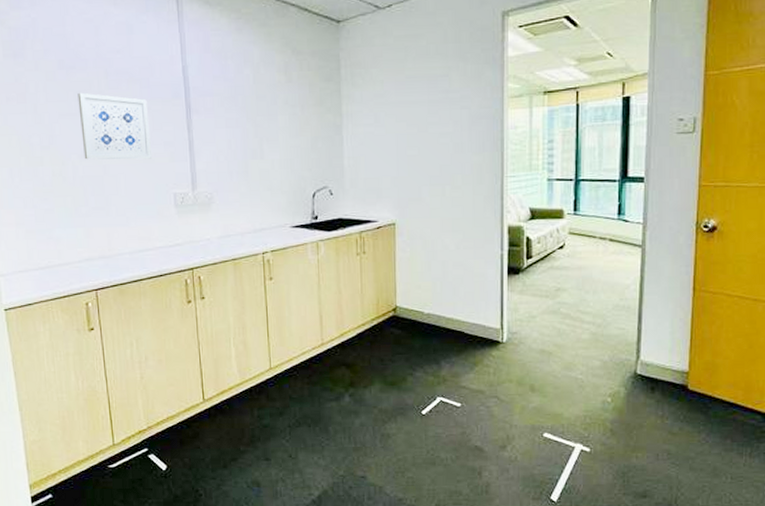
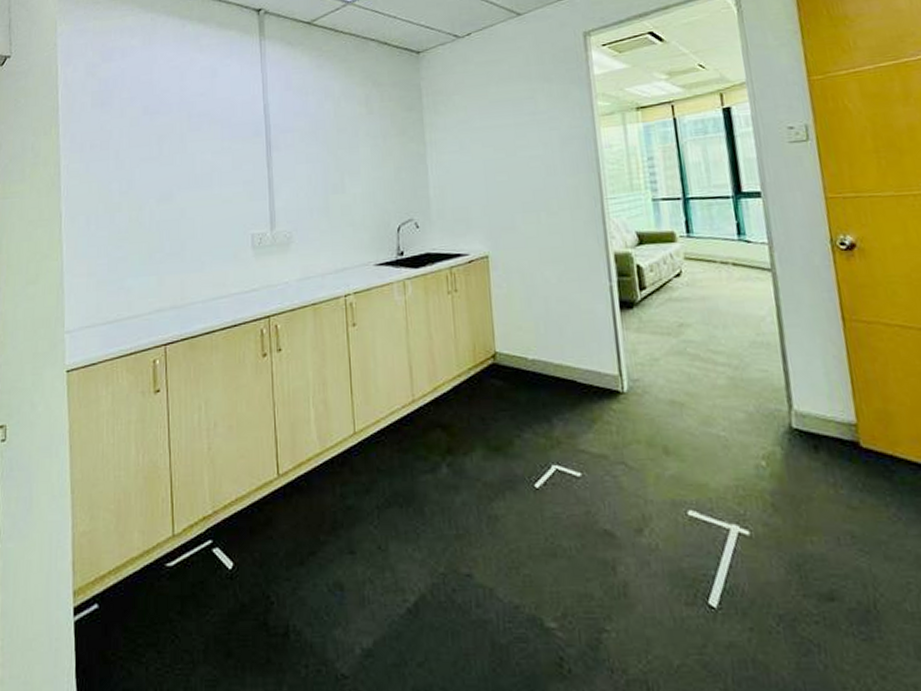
wall art: present [78,92,153,160] -> none [160,136,231,204]

